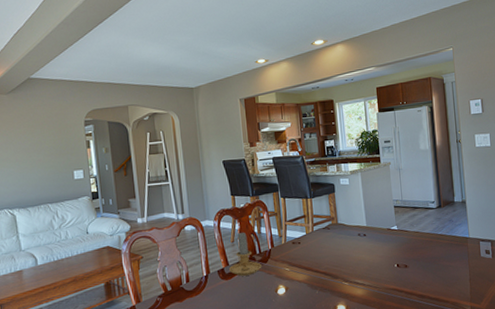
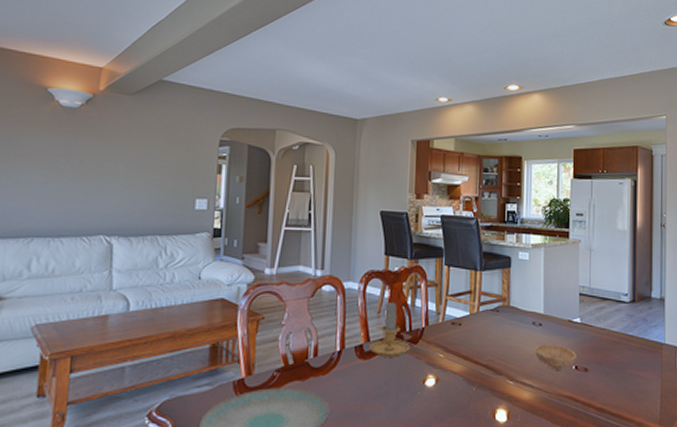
bowl: none [362,249,397,270] -> present [534,345,577,370]

